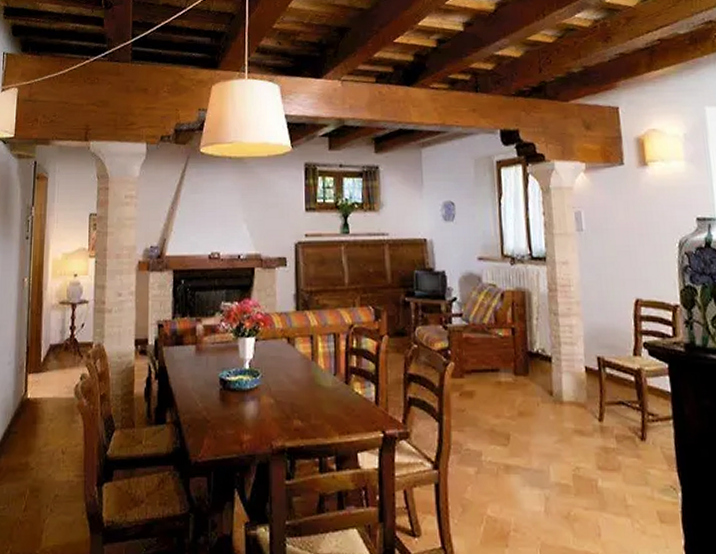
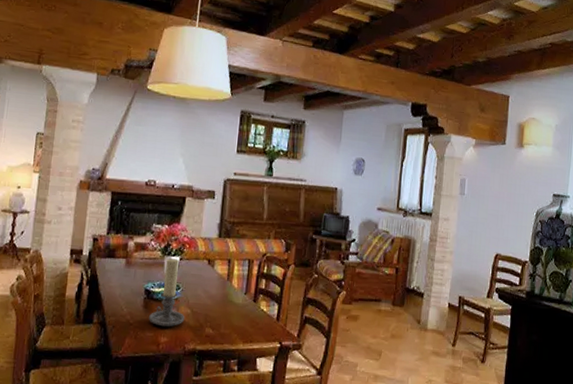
candle holder: none [228,339,269,422] -> present [149,258,185,327]

